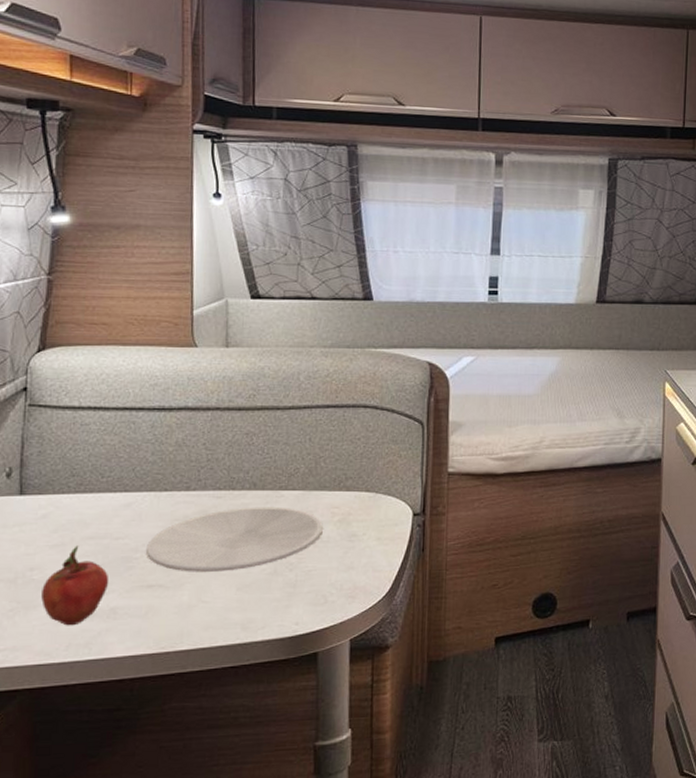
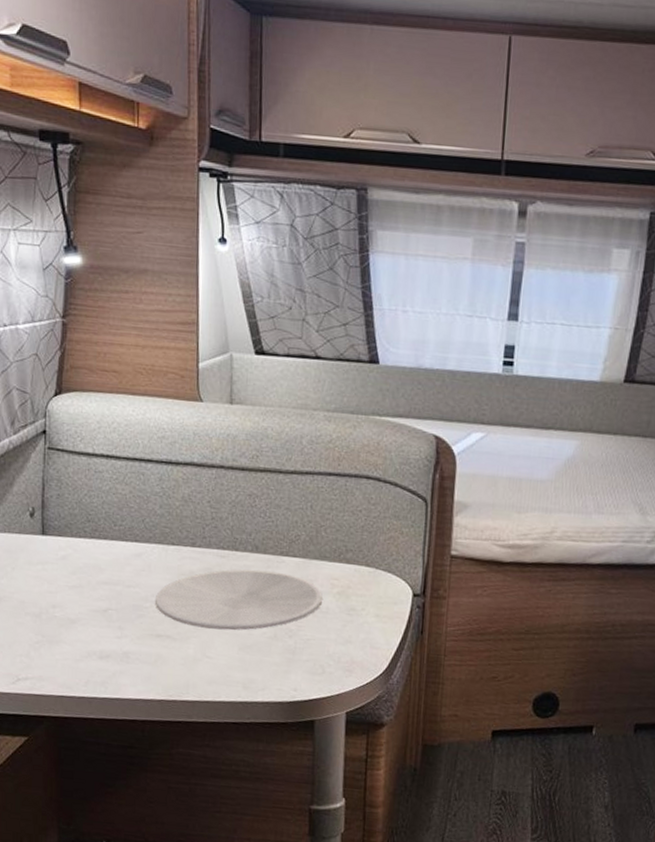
fruit: present [41,546,110,626] -> none [63,589,122,664]

